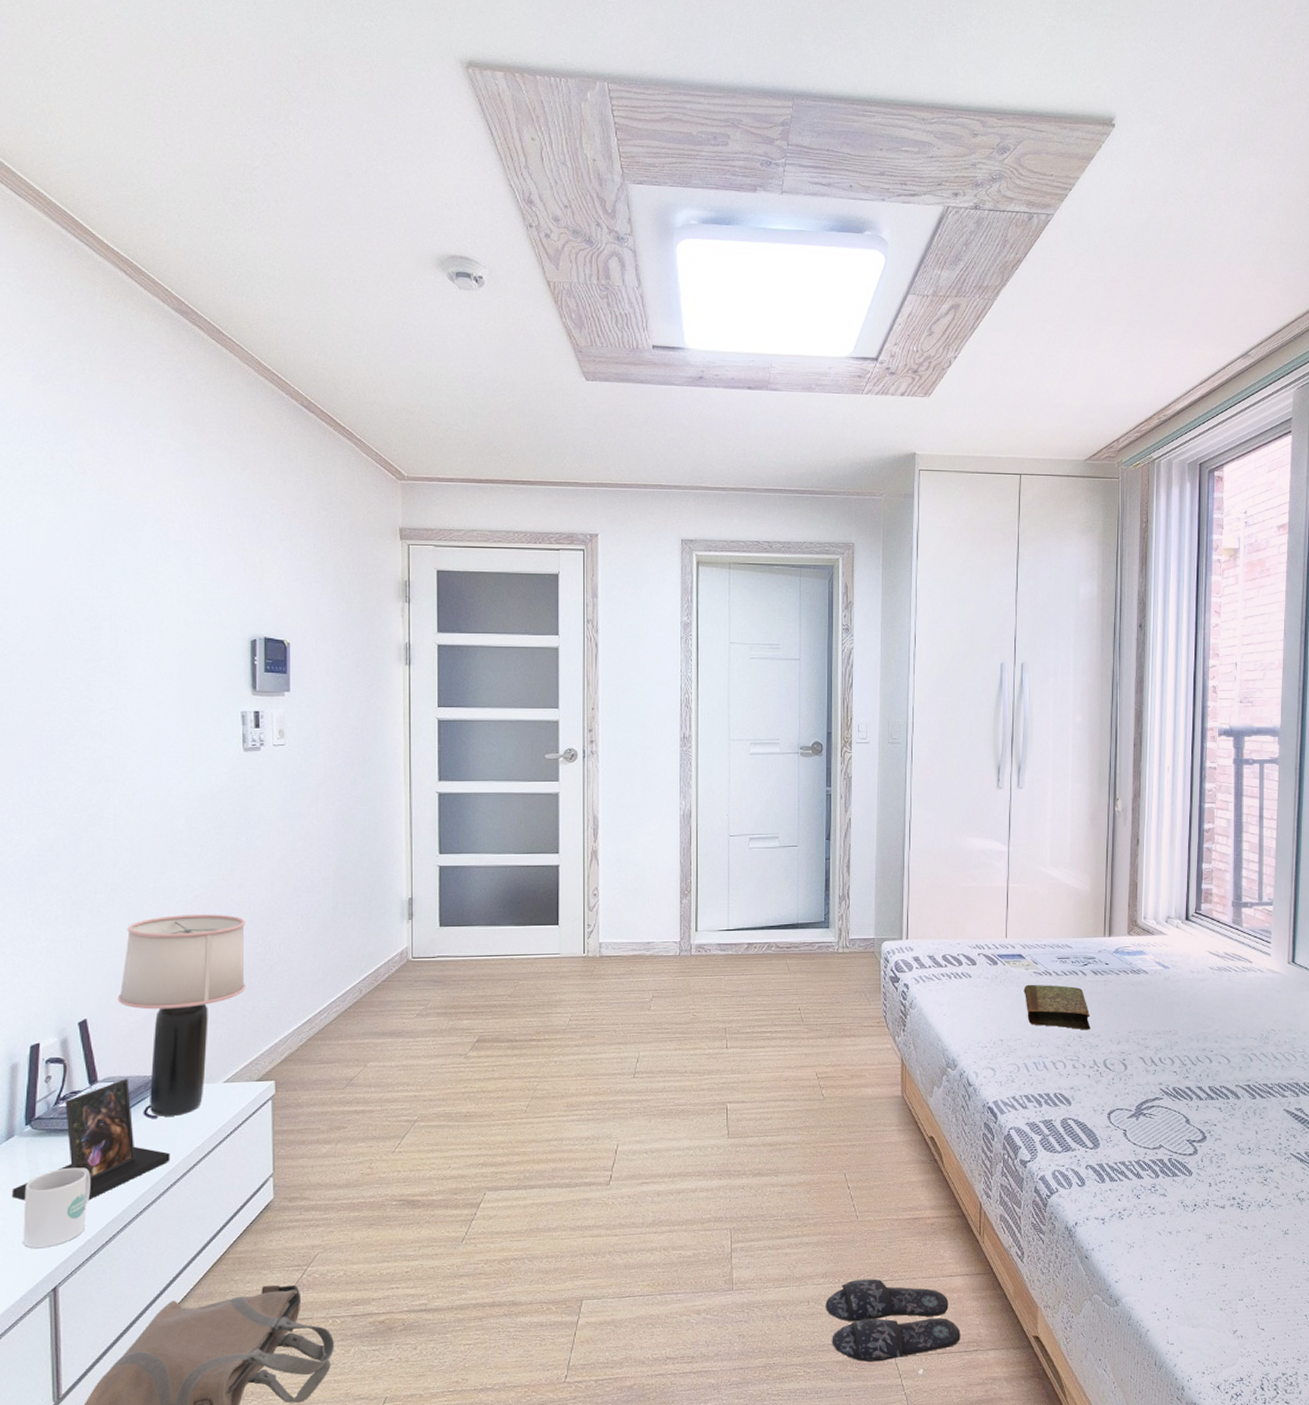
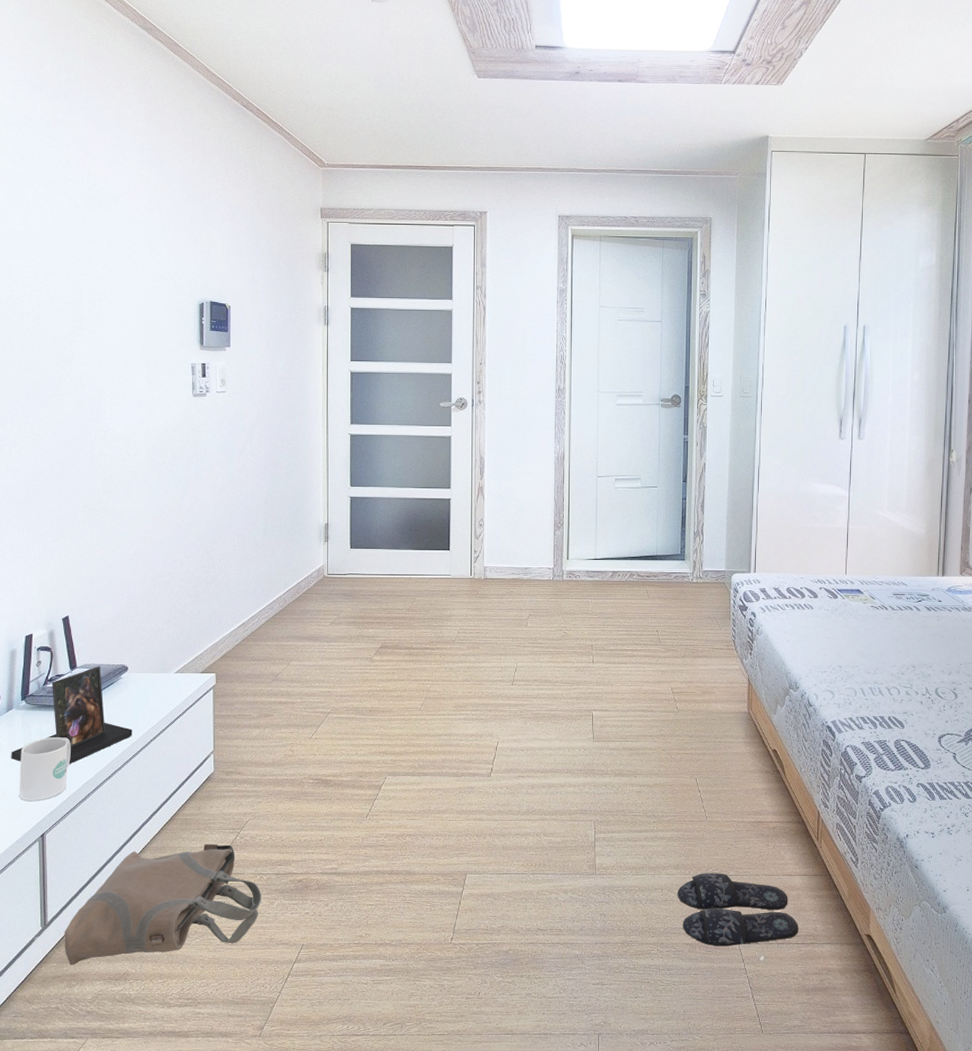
table lamp: present [117,914,247,1120] -> none [92,532,194,701]
book: present [1023,984,1091,1030] -> none [861,617,924,661]

